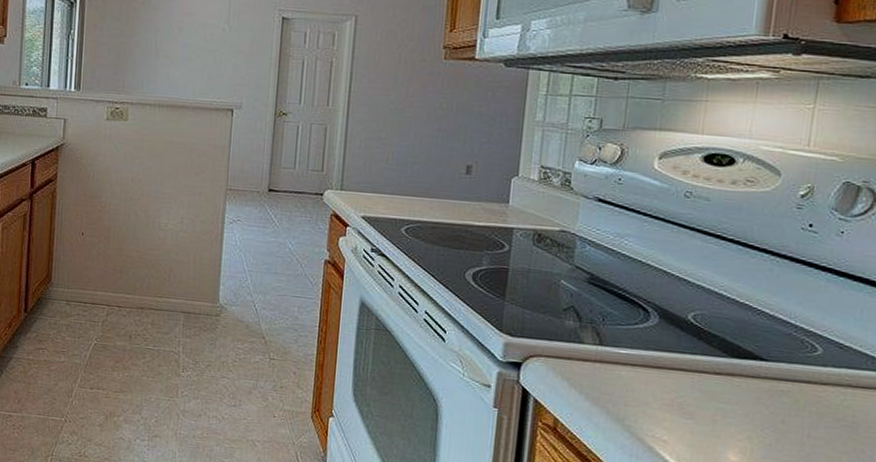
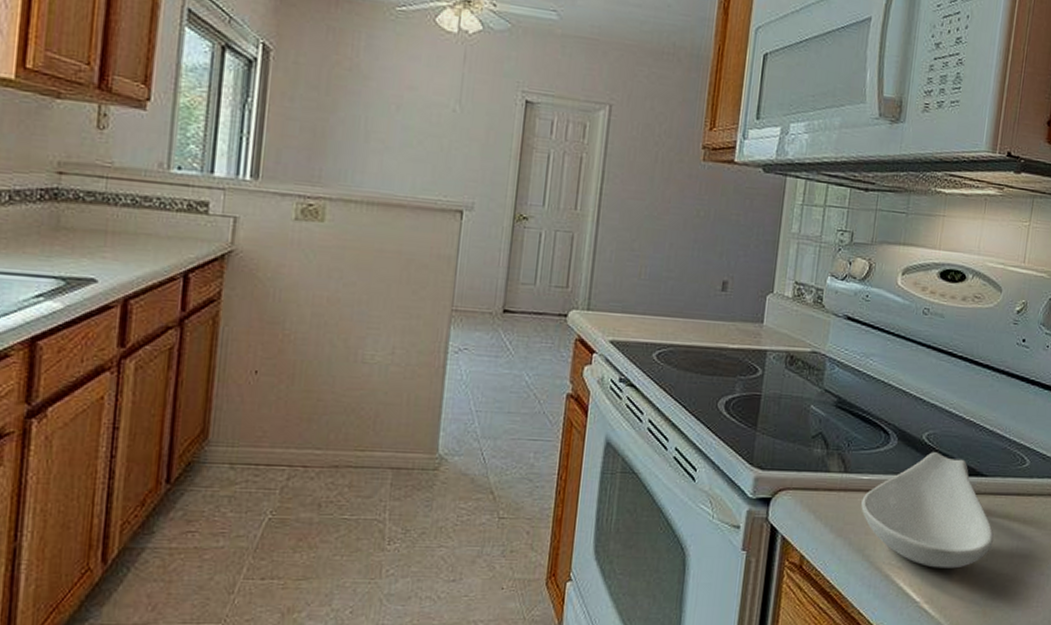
spoon rest: none [619,332,779,449] -> present [861,452,994,569]

